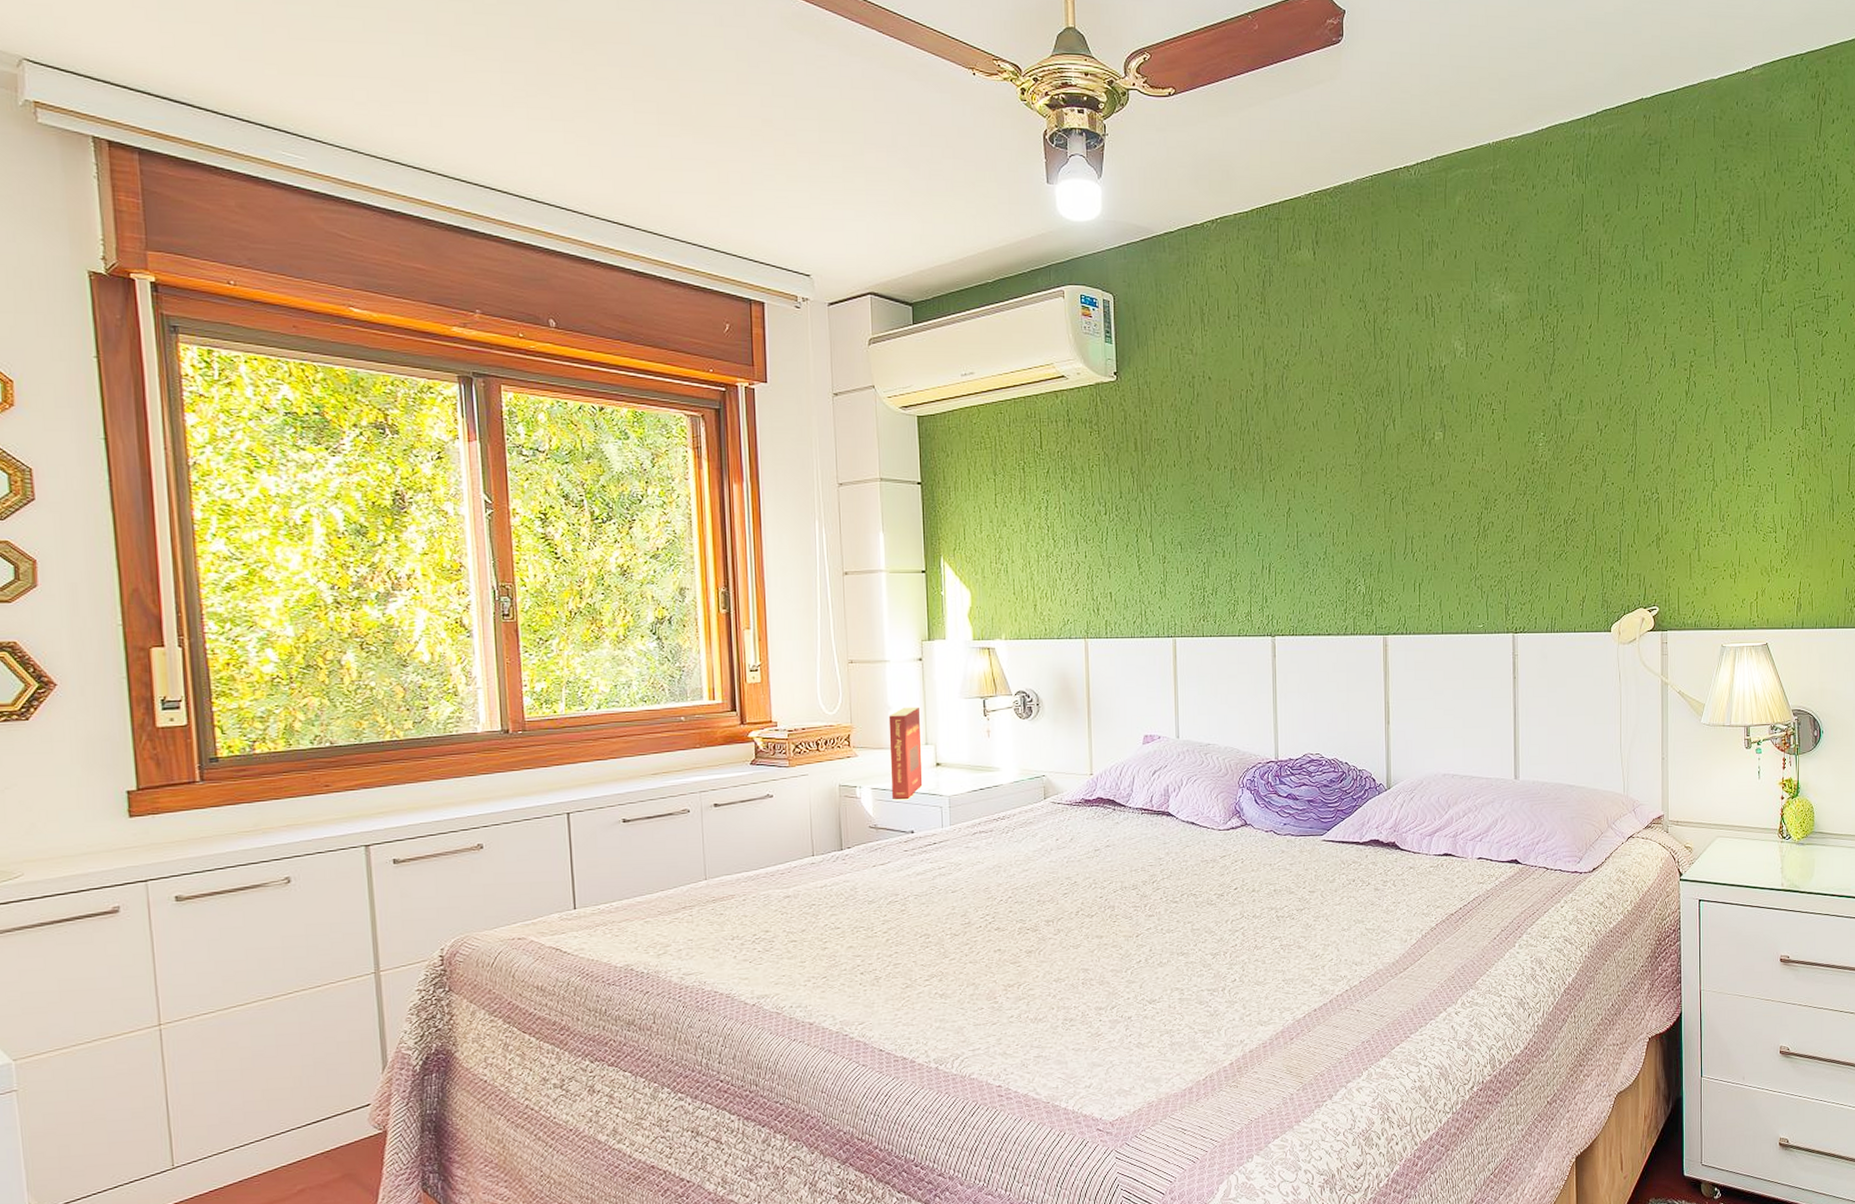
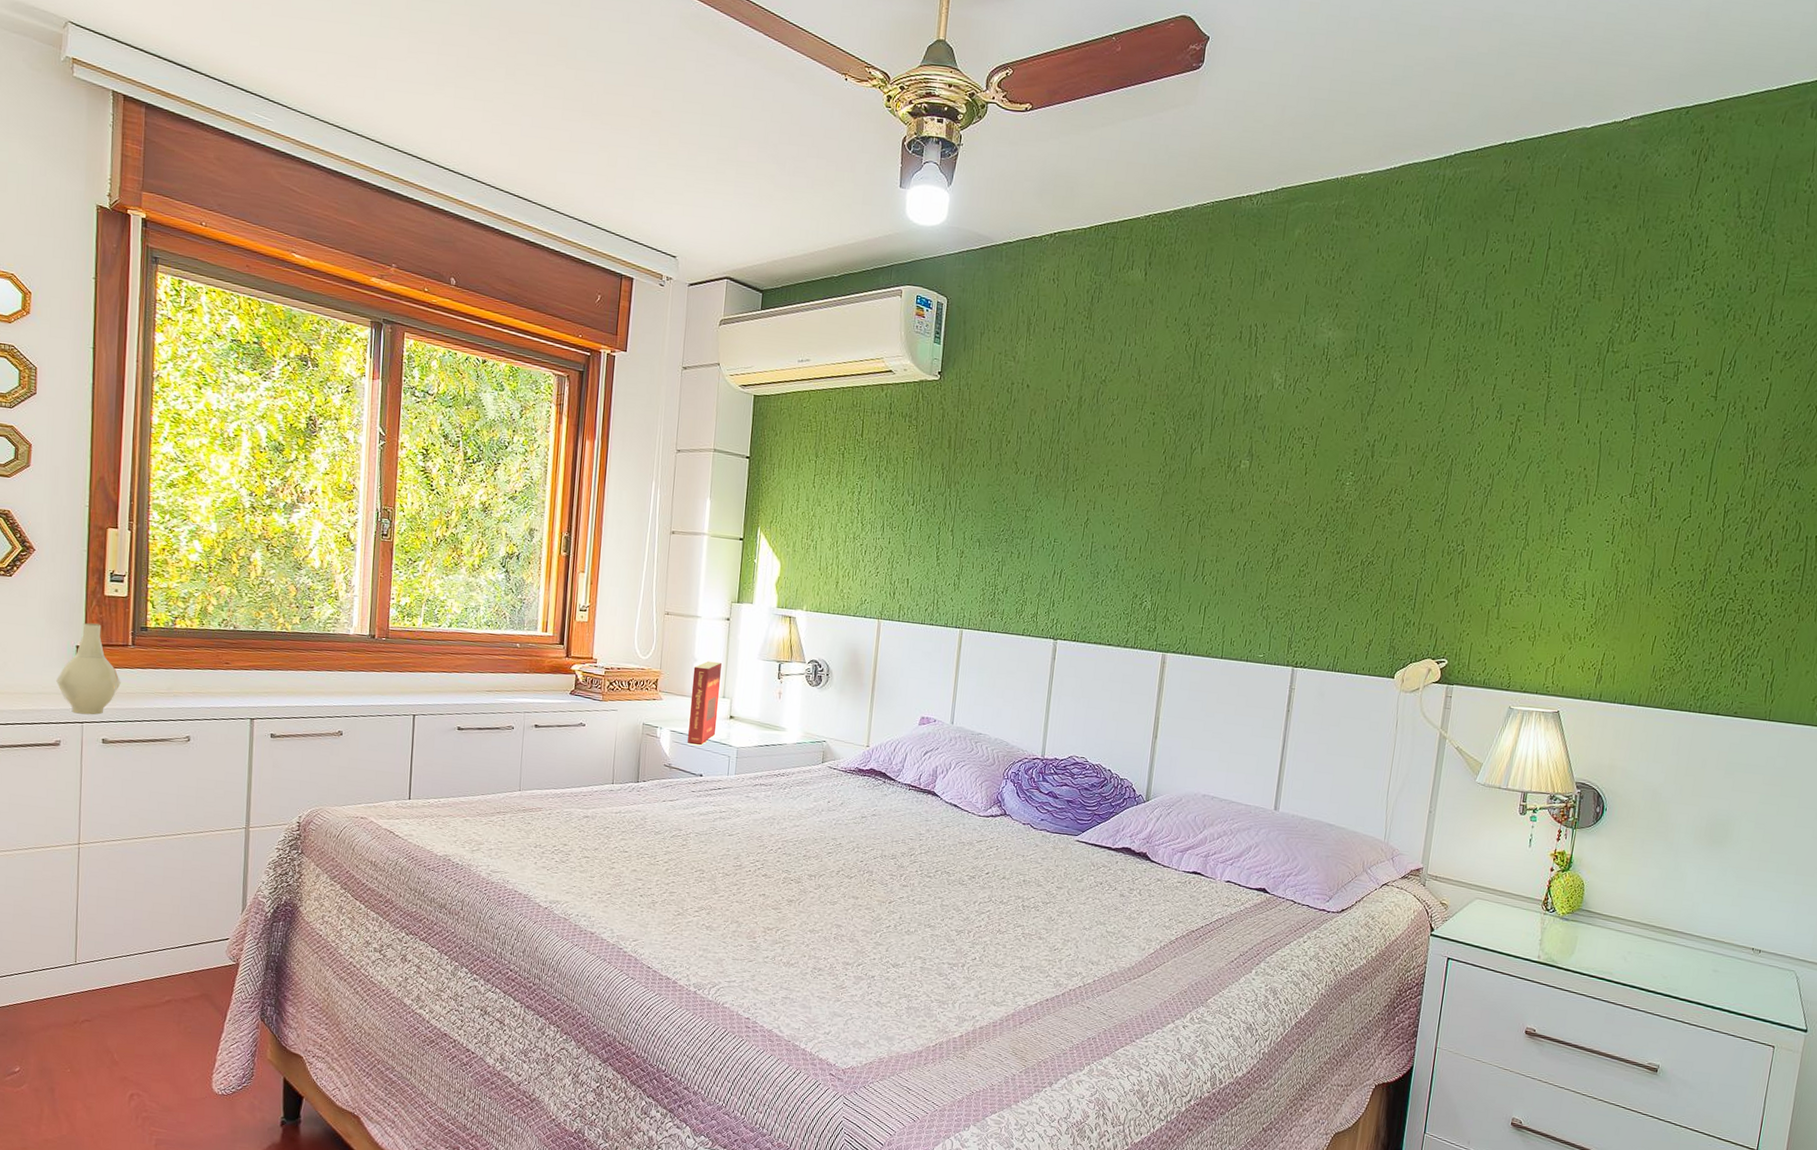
vase: none [105,761,192,871] -> present [56,622,121,715]

